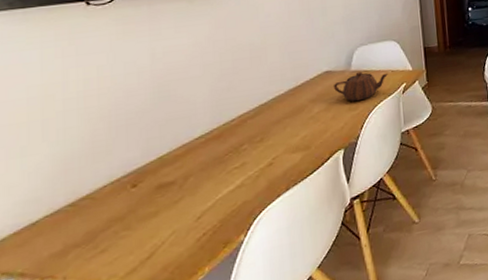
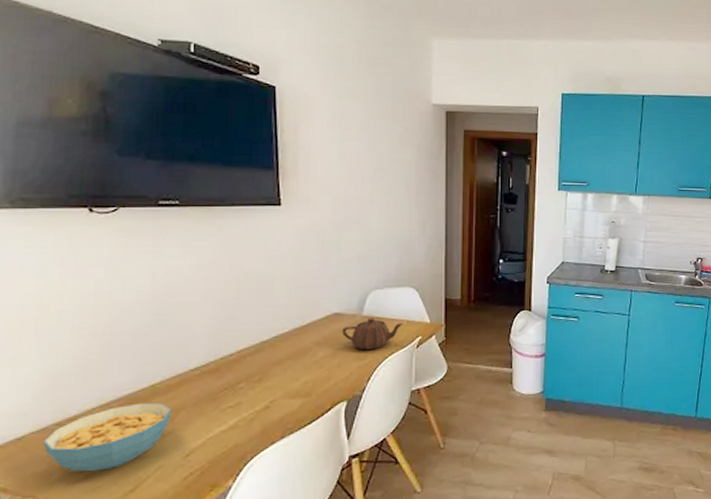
cereal bowl: none [58,172,181,248] -> present [43,402,172,472]

